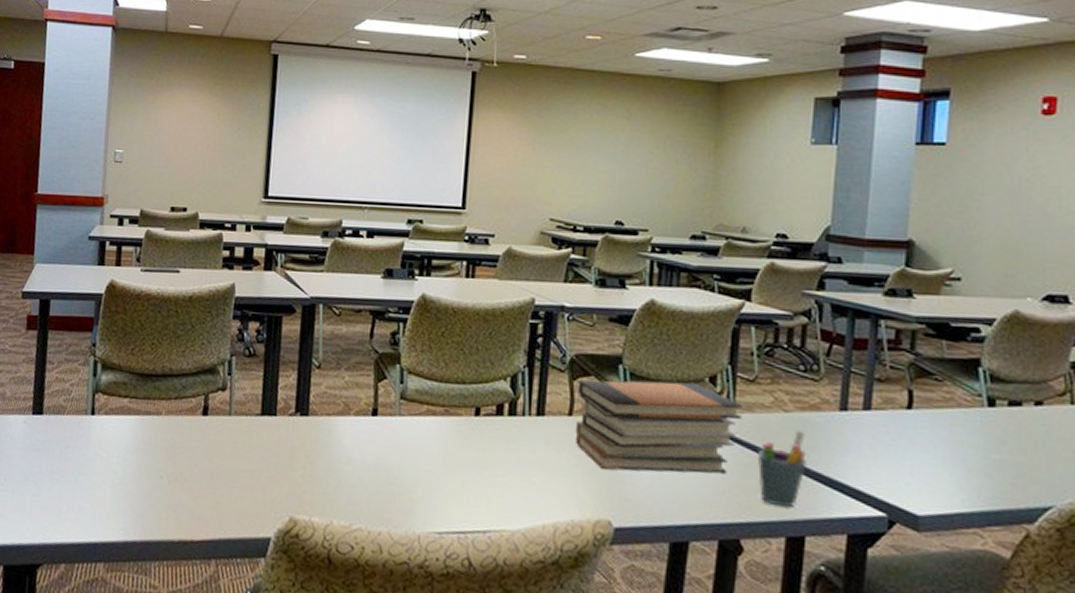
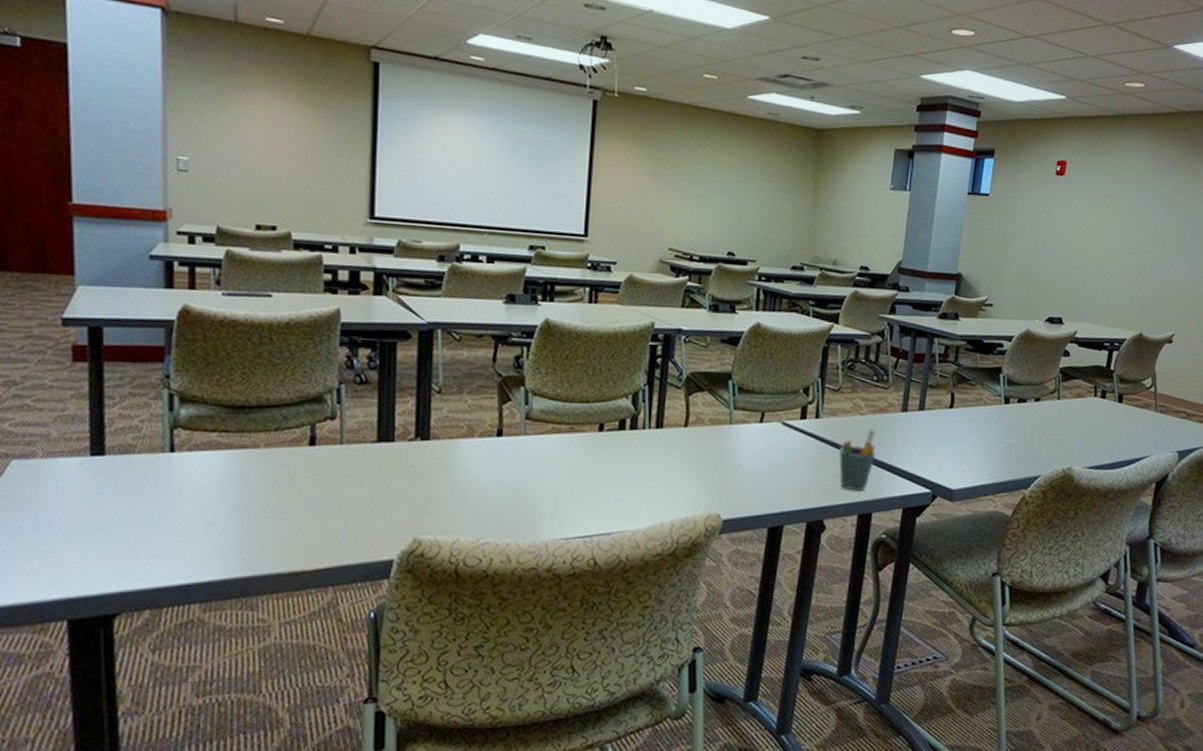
book stack: present [574,380,744,474] -> none [689,394,830,472]

